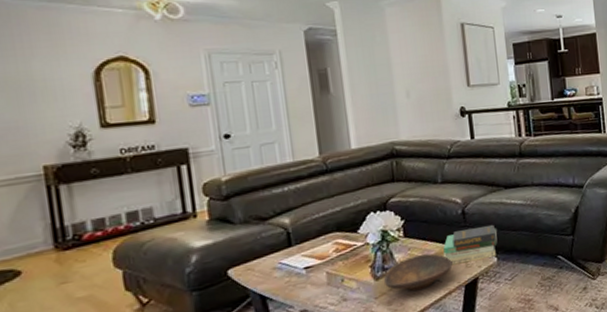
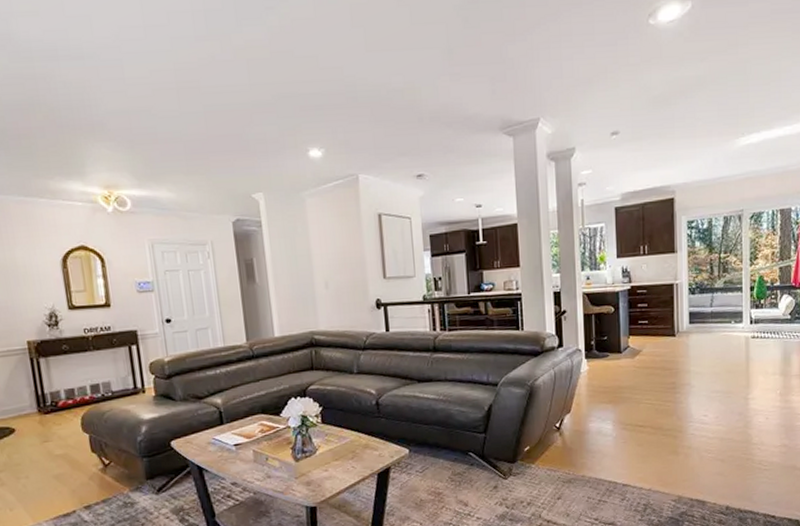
decorative bowl: present [384,253,453,292] -> none [303,440,366,475]
books: present [443,224,498,265] -> none [357,417,410,453]

